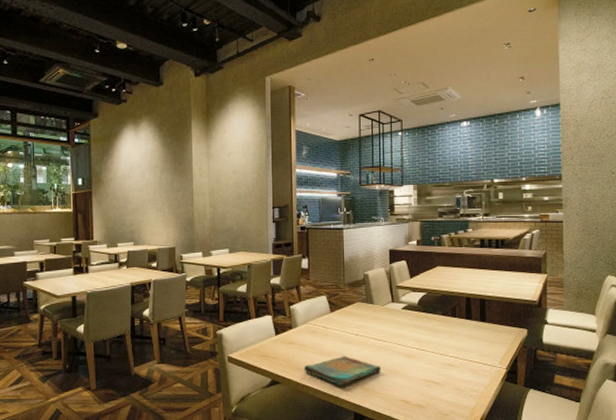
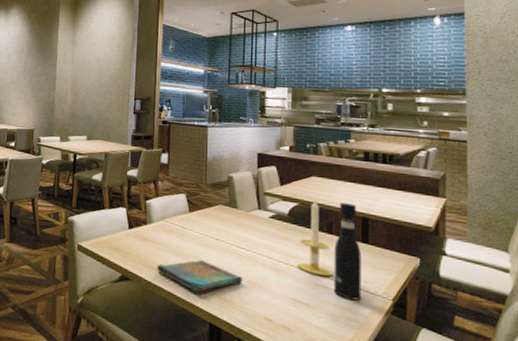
candle: none [427,287,457,356] -> present [297,199,332,277]
pepper grinder: none [458,288,481,374] -> present [334,203,362,301]

